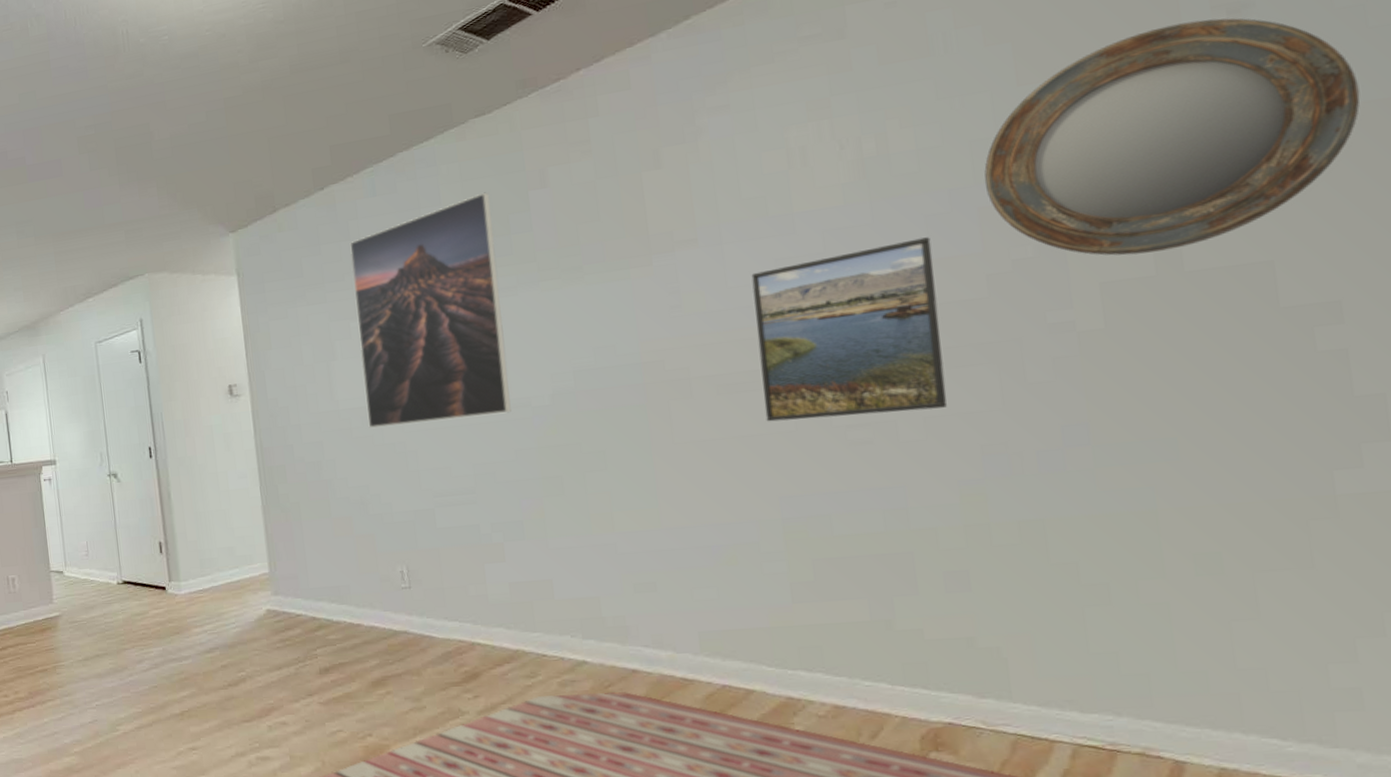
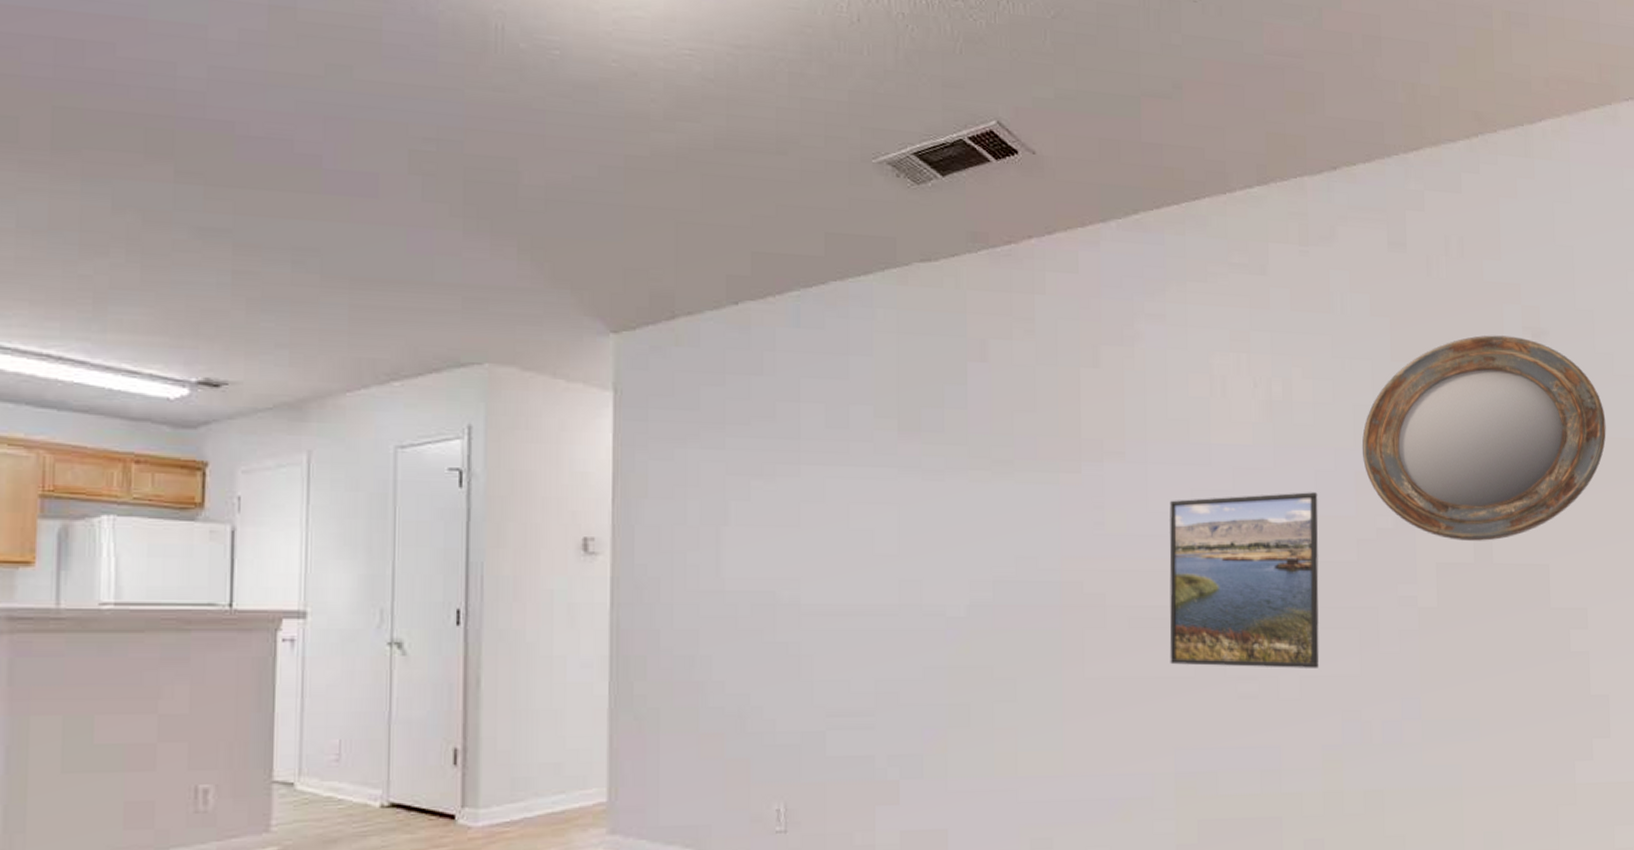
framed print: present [350,192,511,428] -> none [758,352,927,621]

